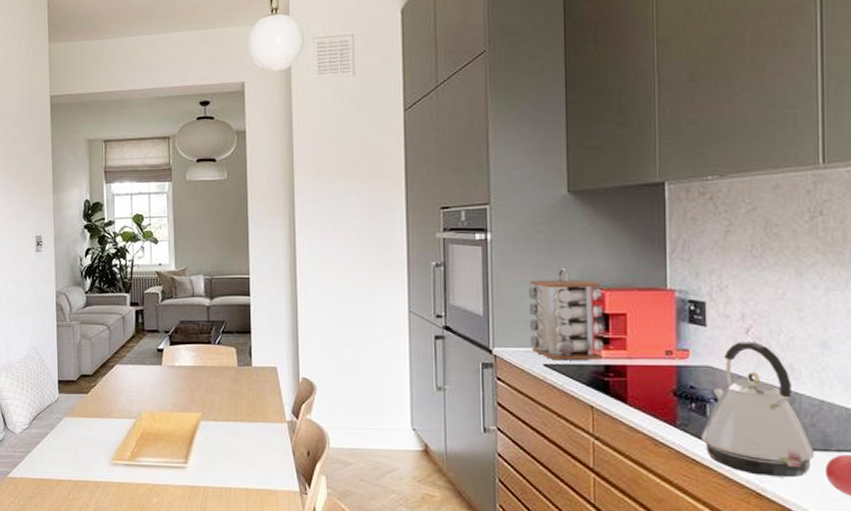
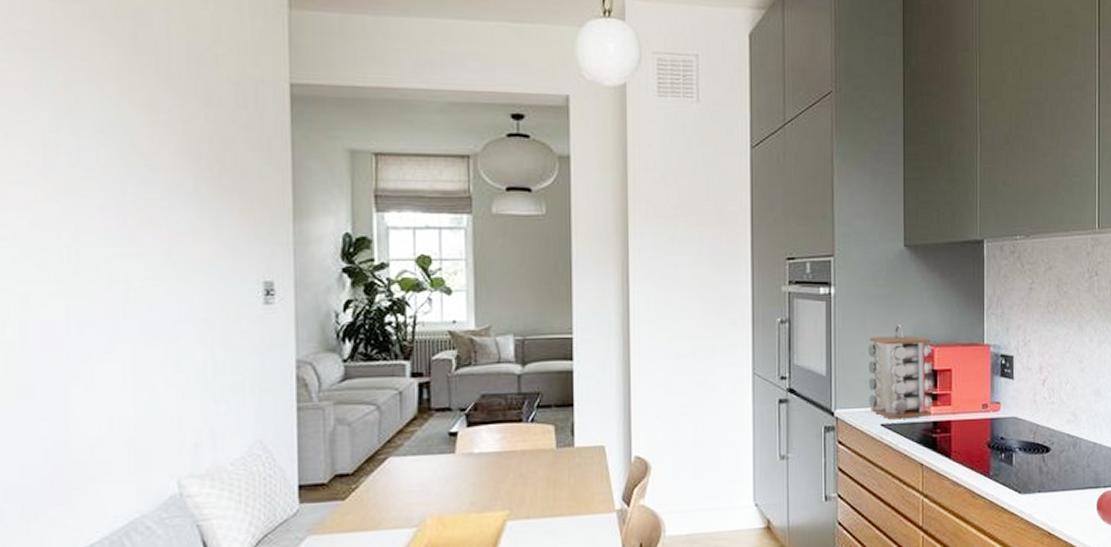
kettle: present [701,342,815,478] -> none [1009,392,1089,517]

